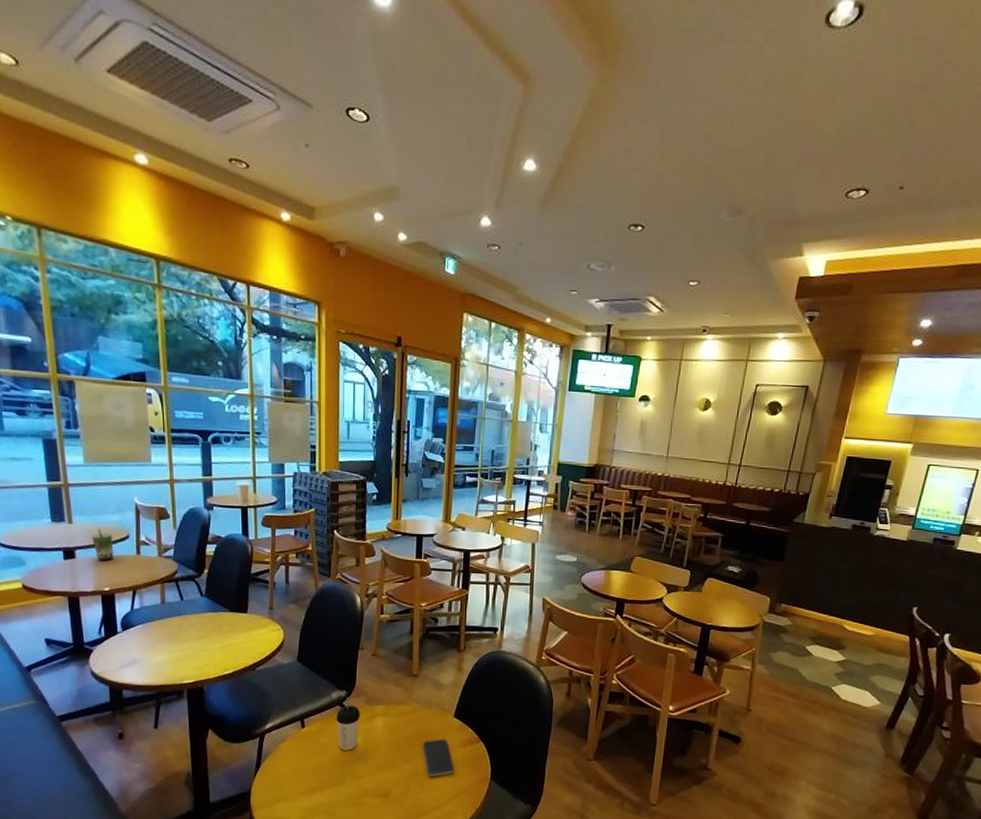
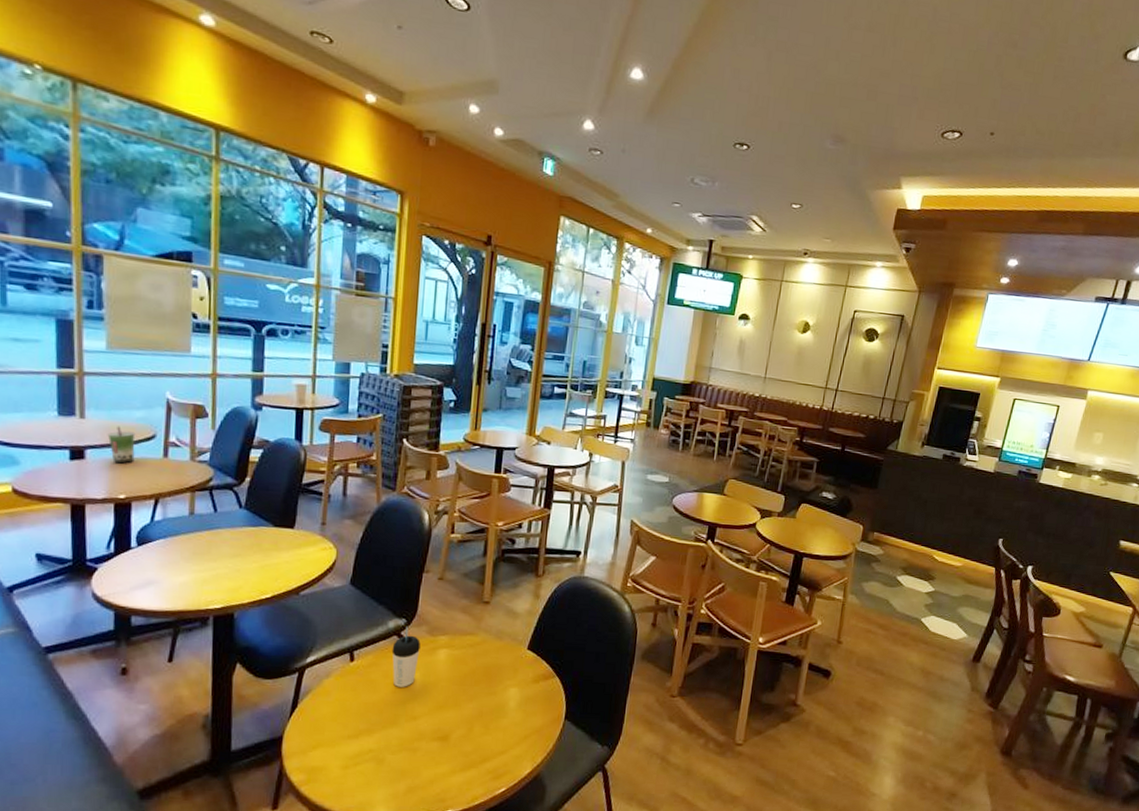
smartphone: present [422,738,455,777] -> none [490,673,525,717]

